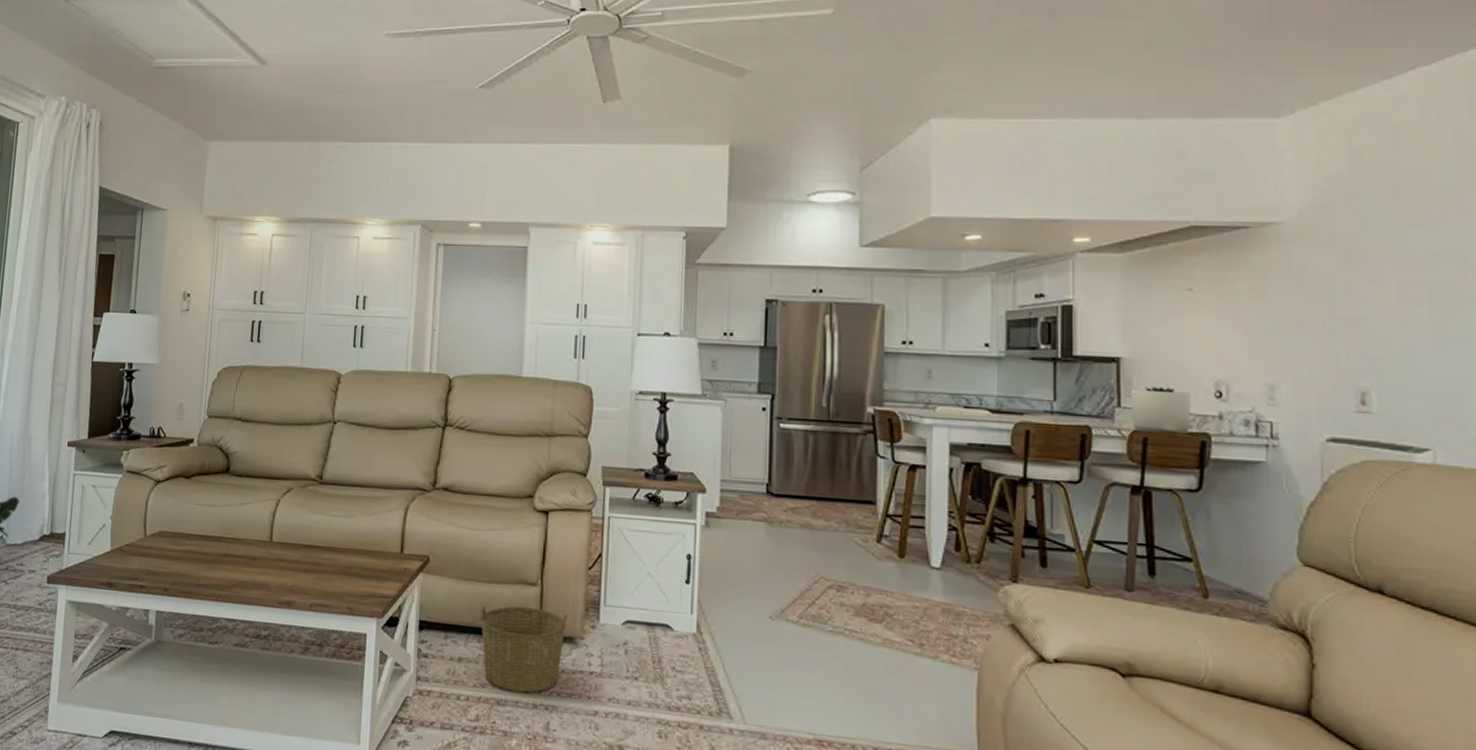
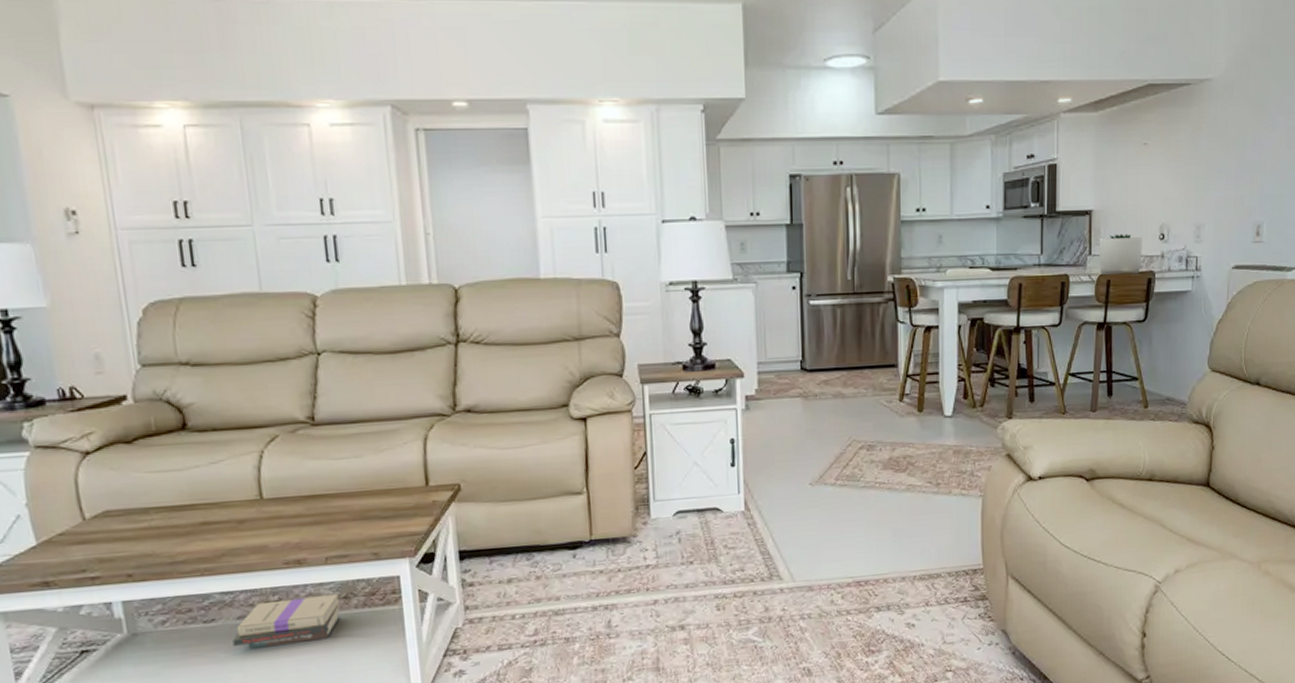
books: none [227,635,316,681] -> present [232,593,341,649]
basket: present [481,605,567,694] -> none [526,515,618,601]

